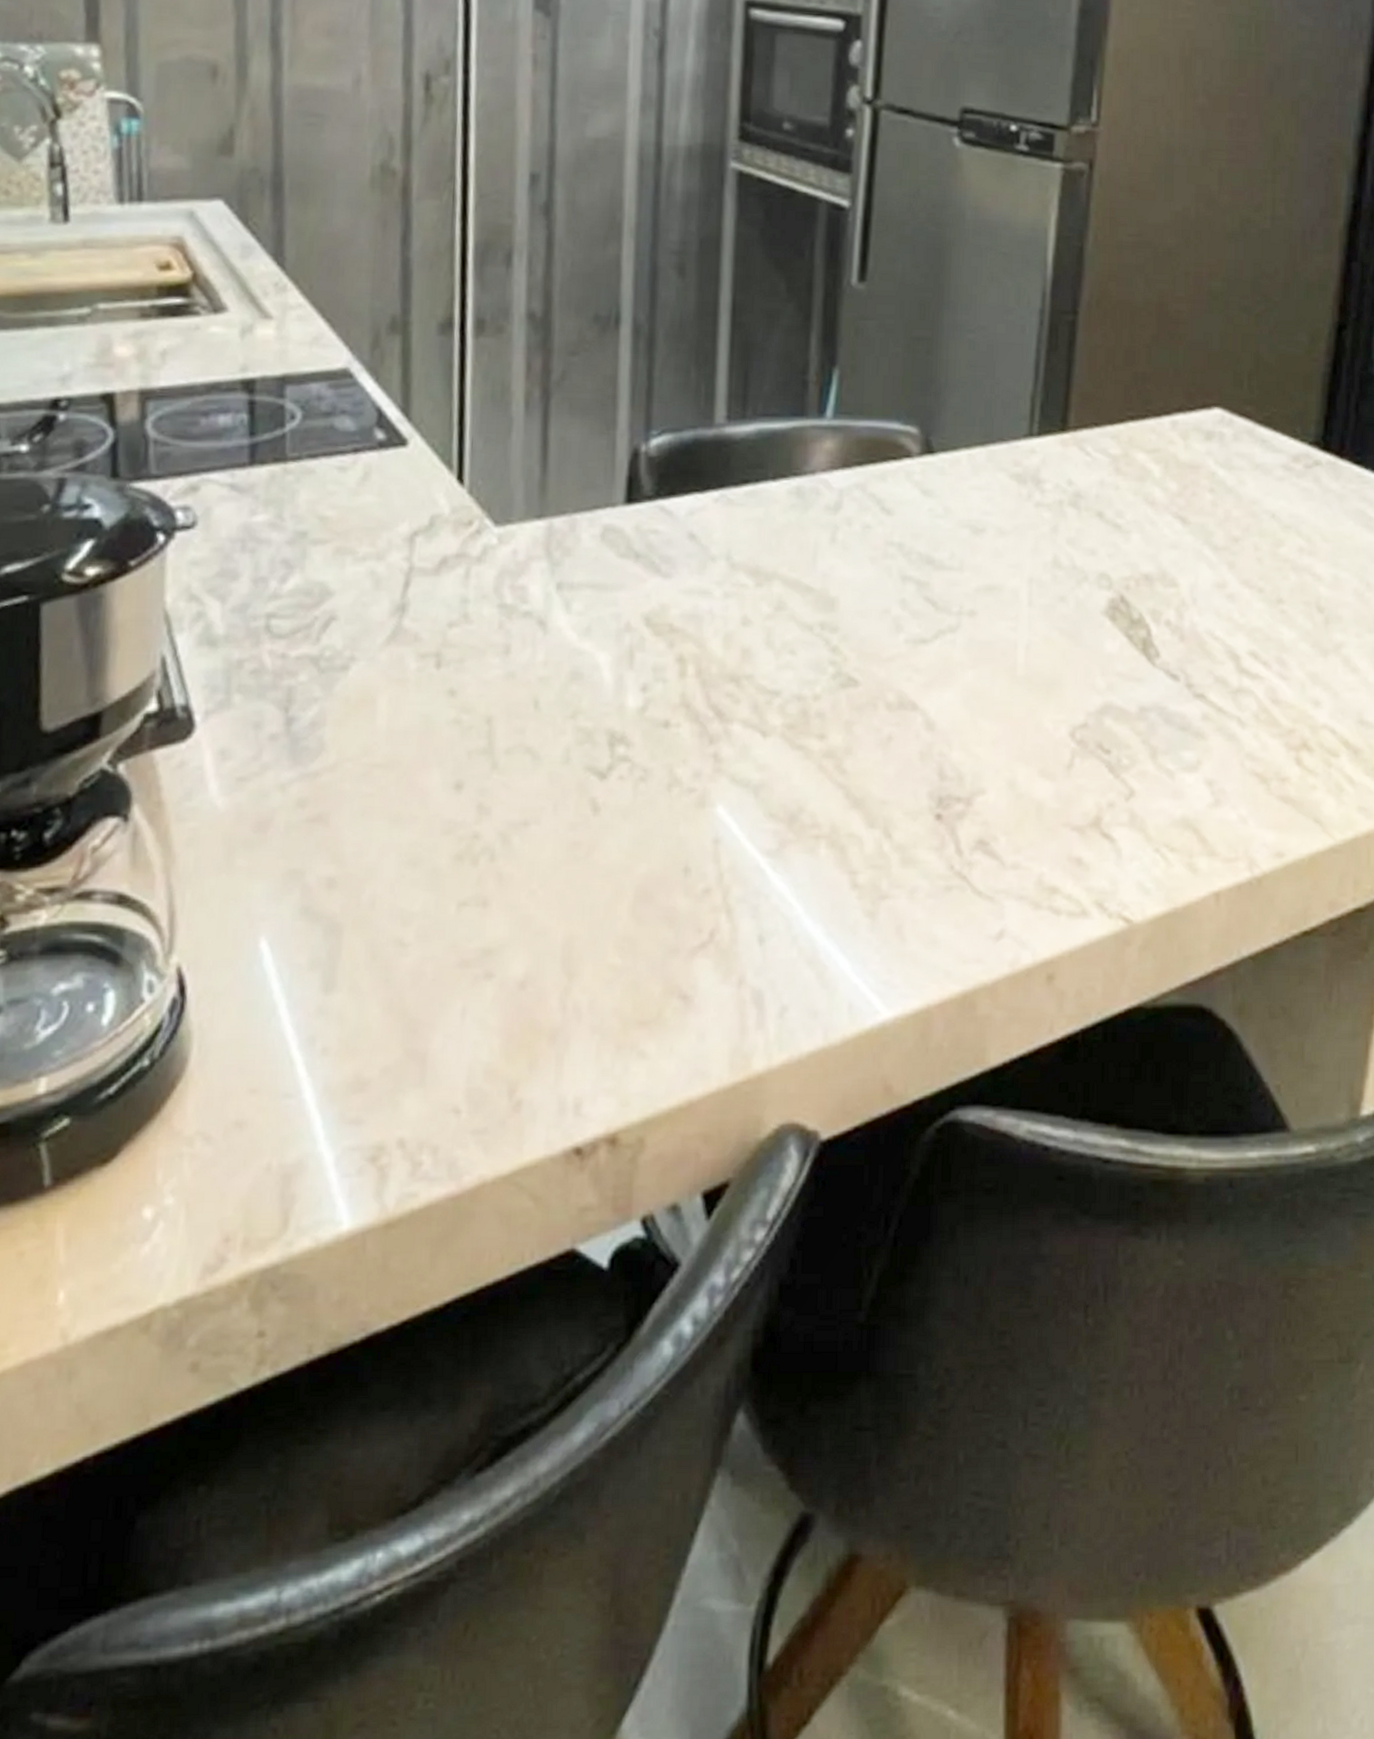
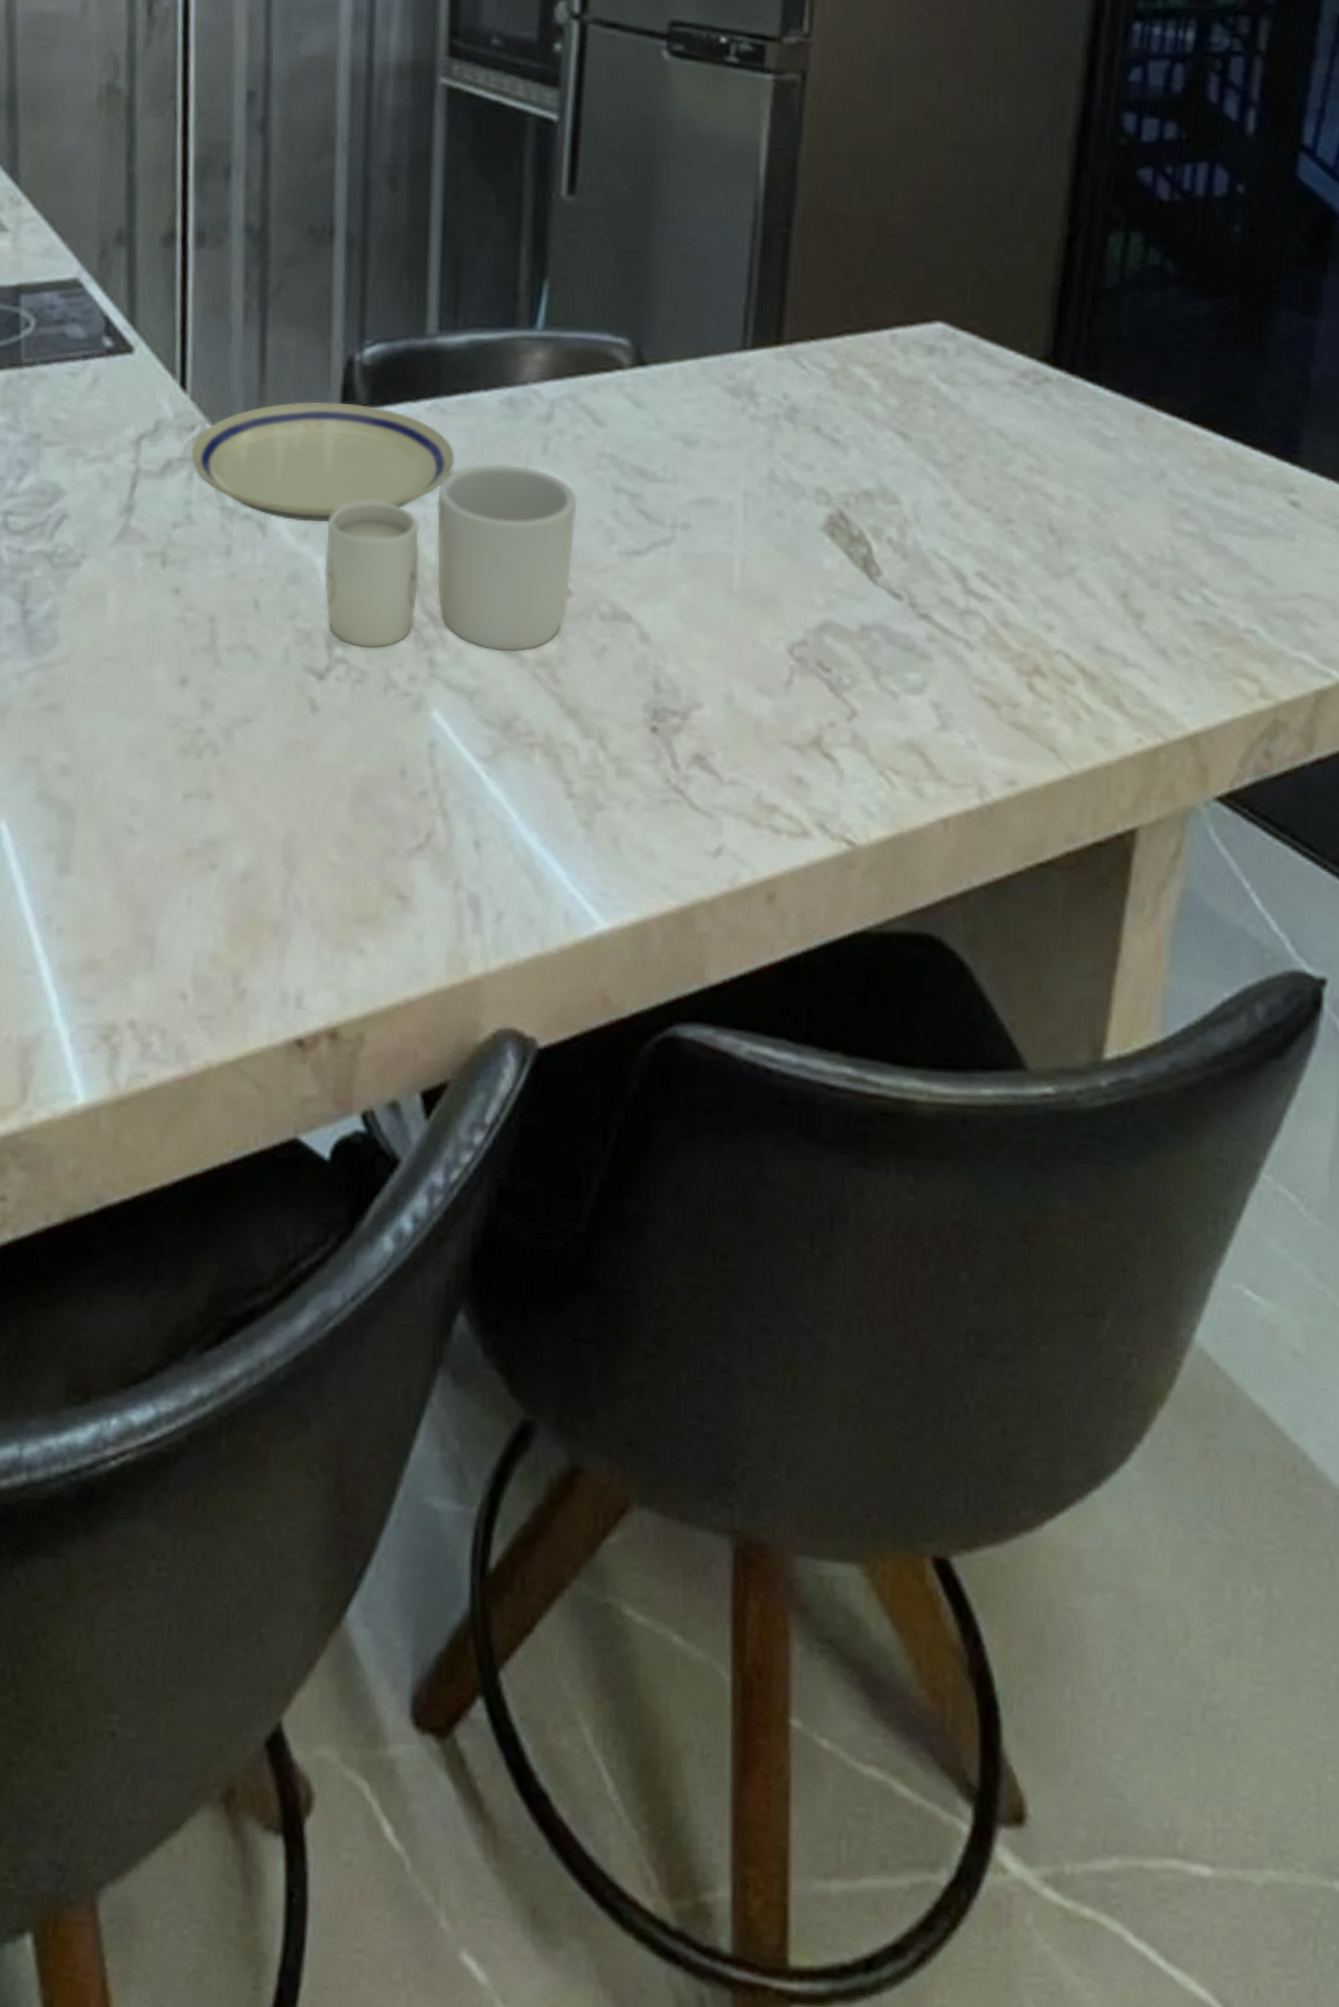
plate: none [467,494,742,620] -> present [190,401,455,524]
mug: none [606,596,706,746] -> present [323,502,421,649]
mug: none [722,554,865,745] -> present [436,463,577,652]

